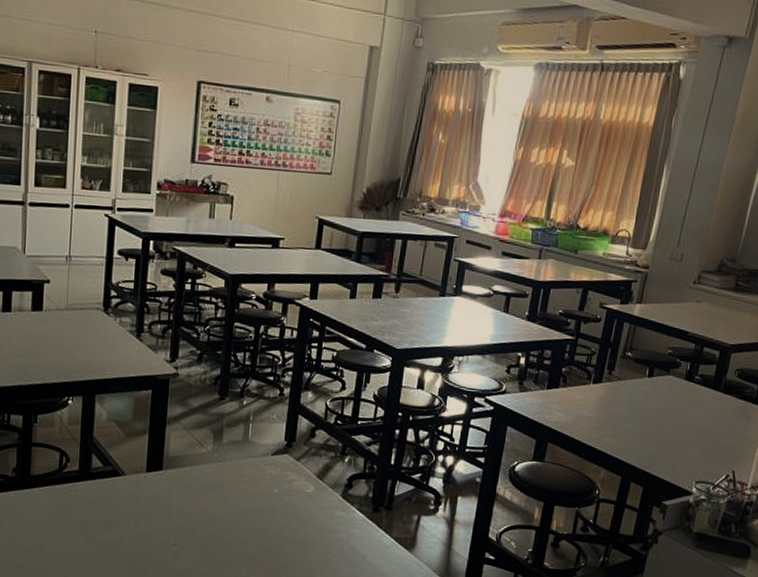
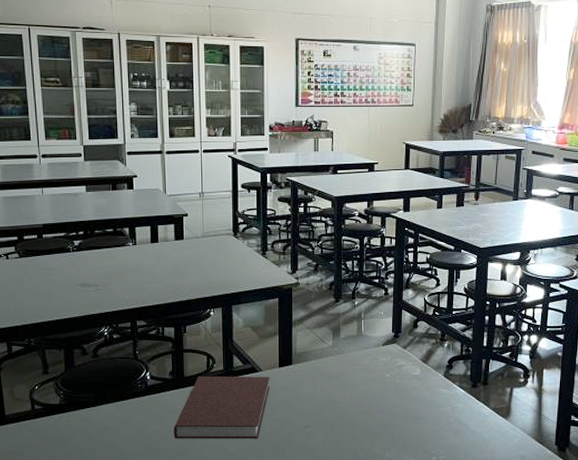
notebook: none [12,475,135,555] -> present [173,376,270,439]

